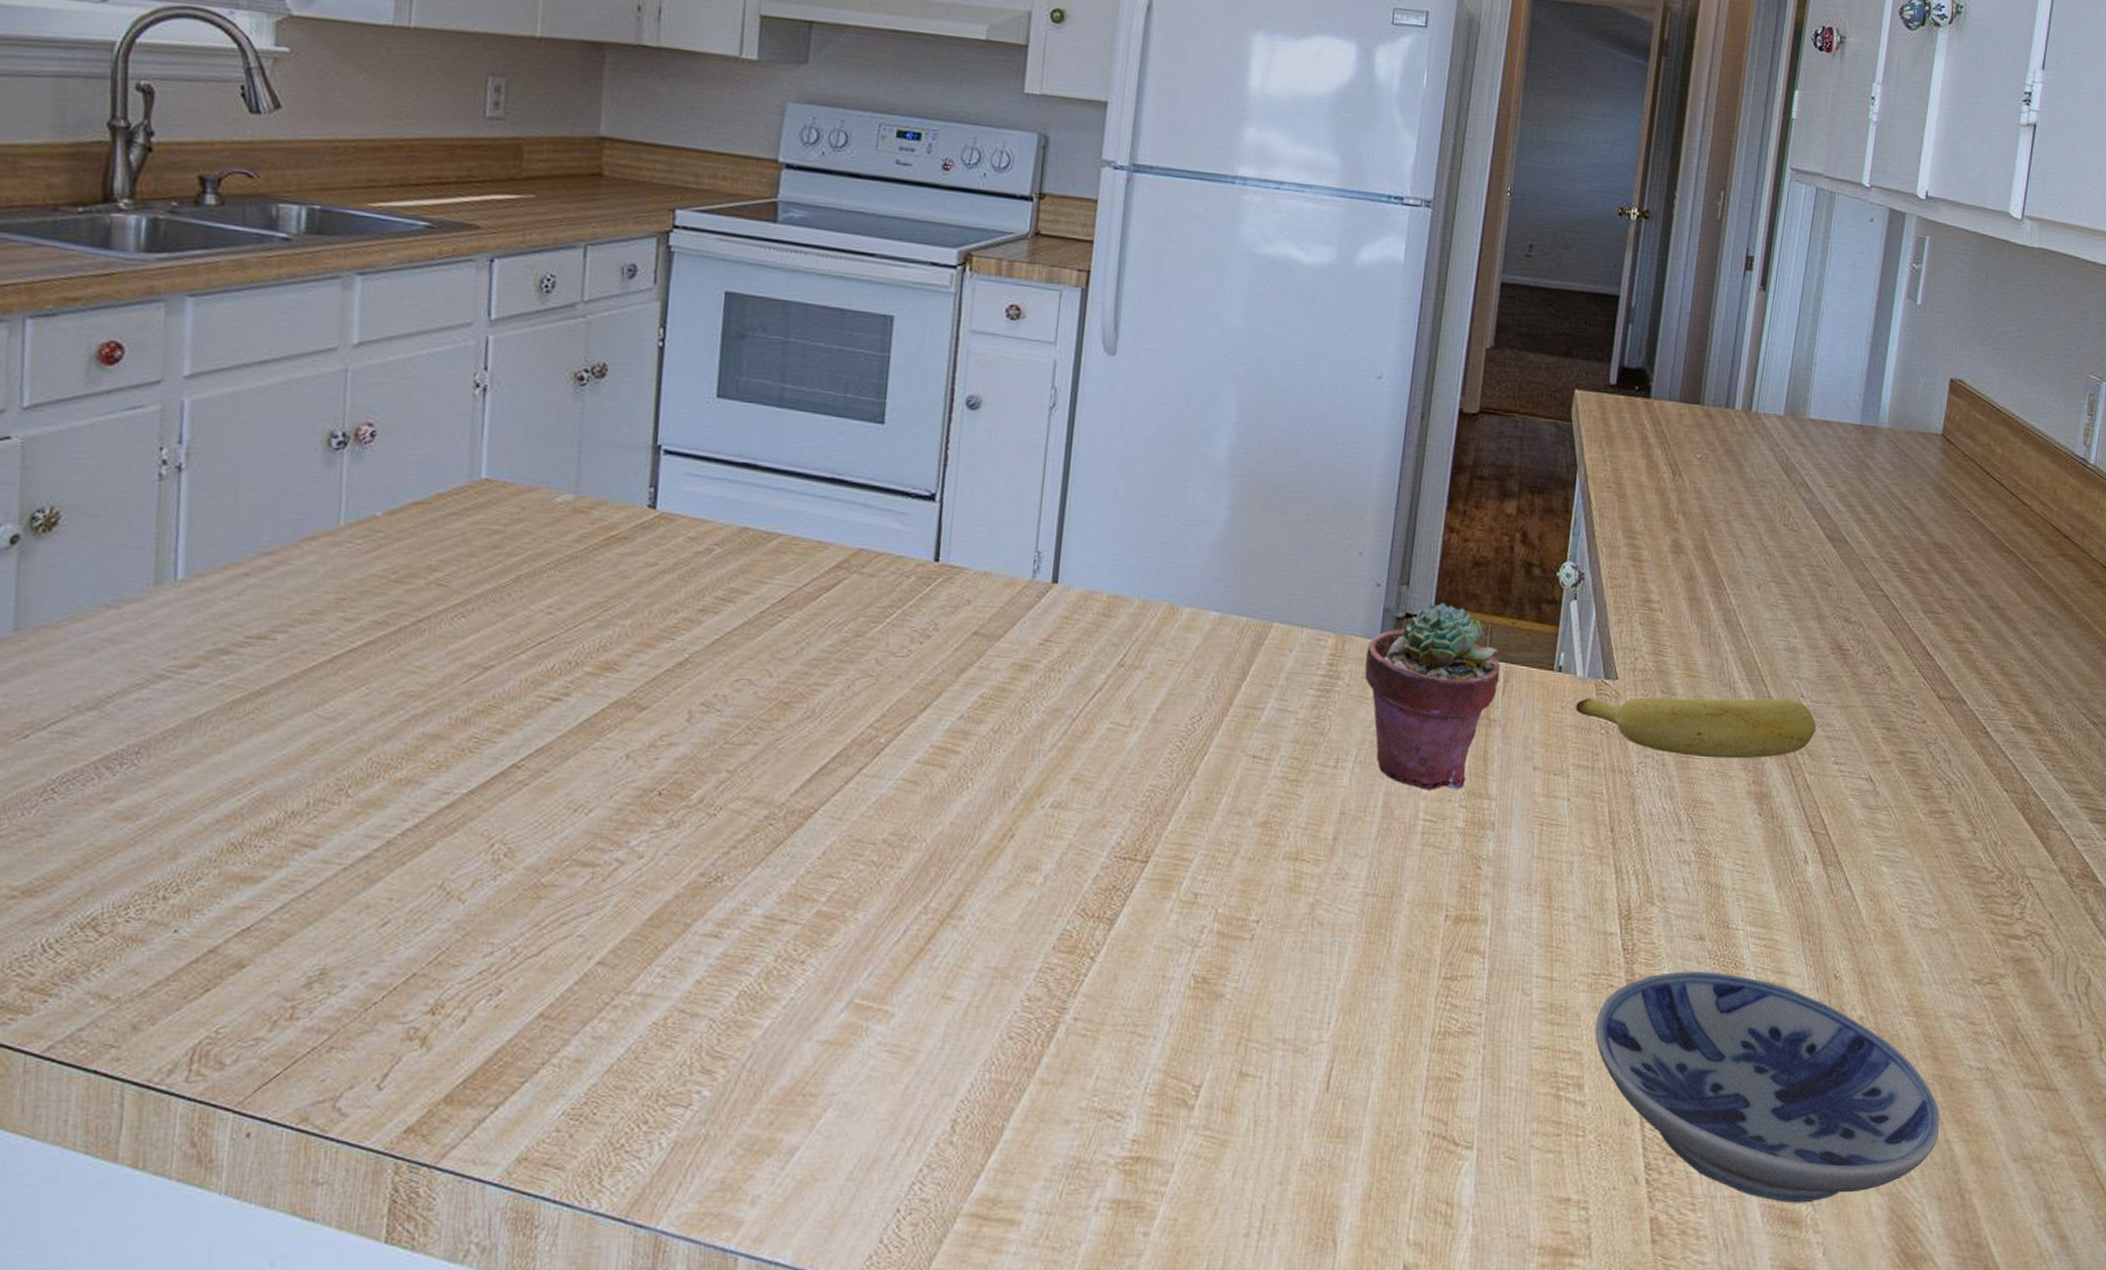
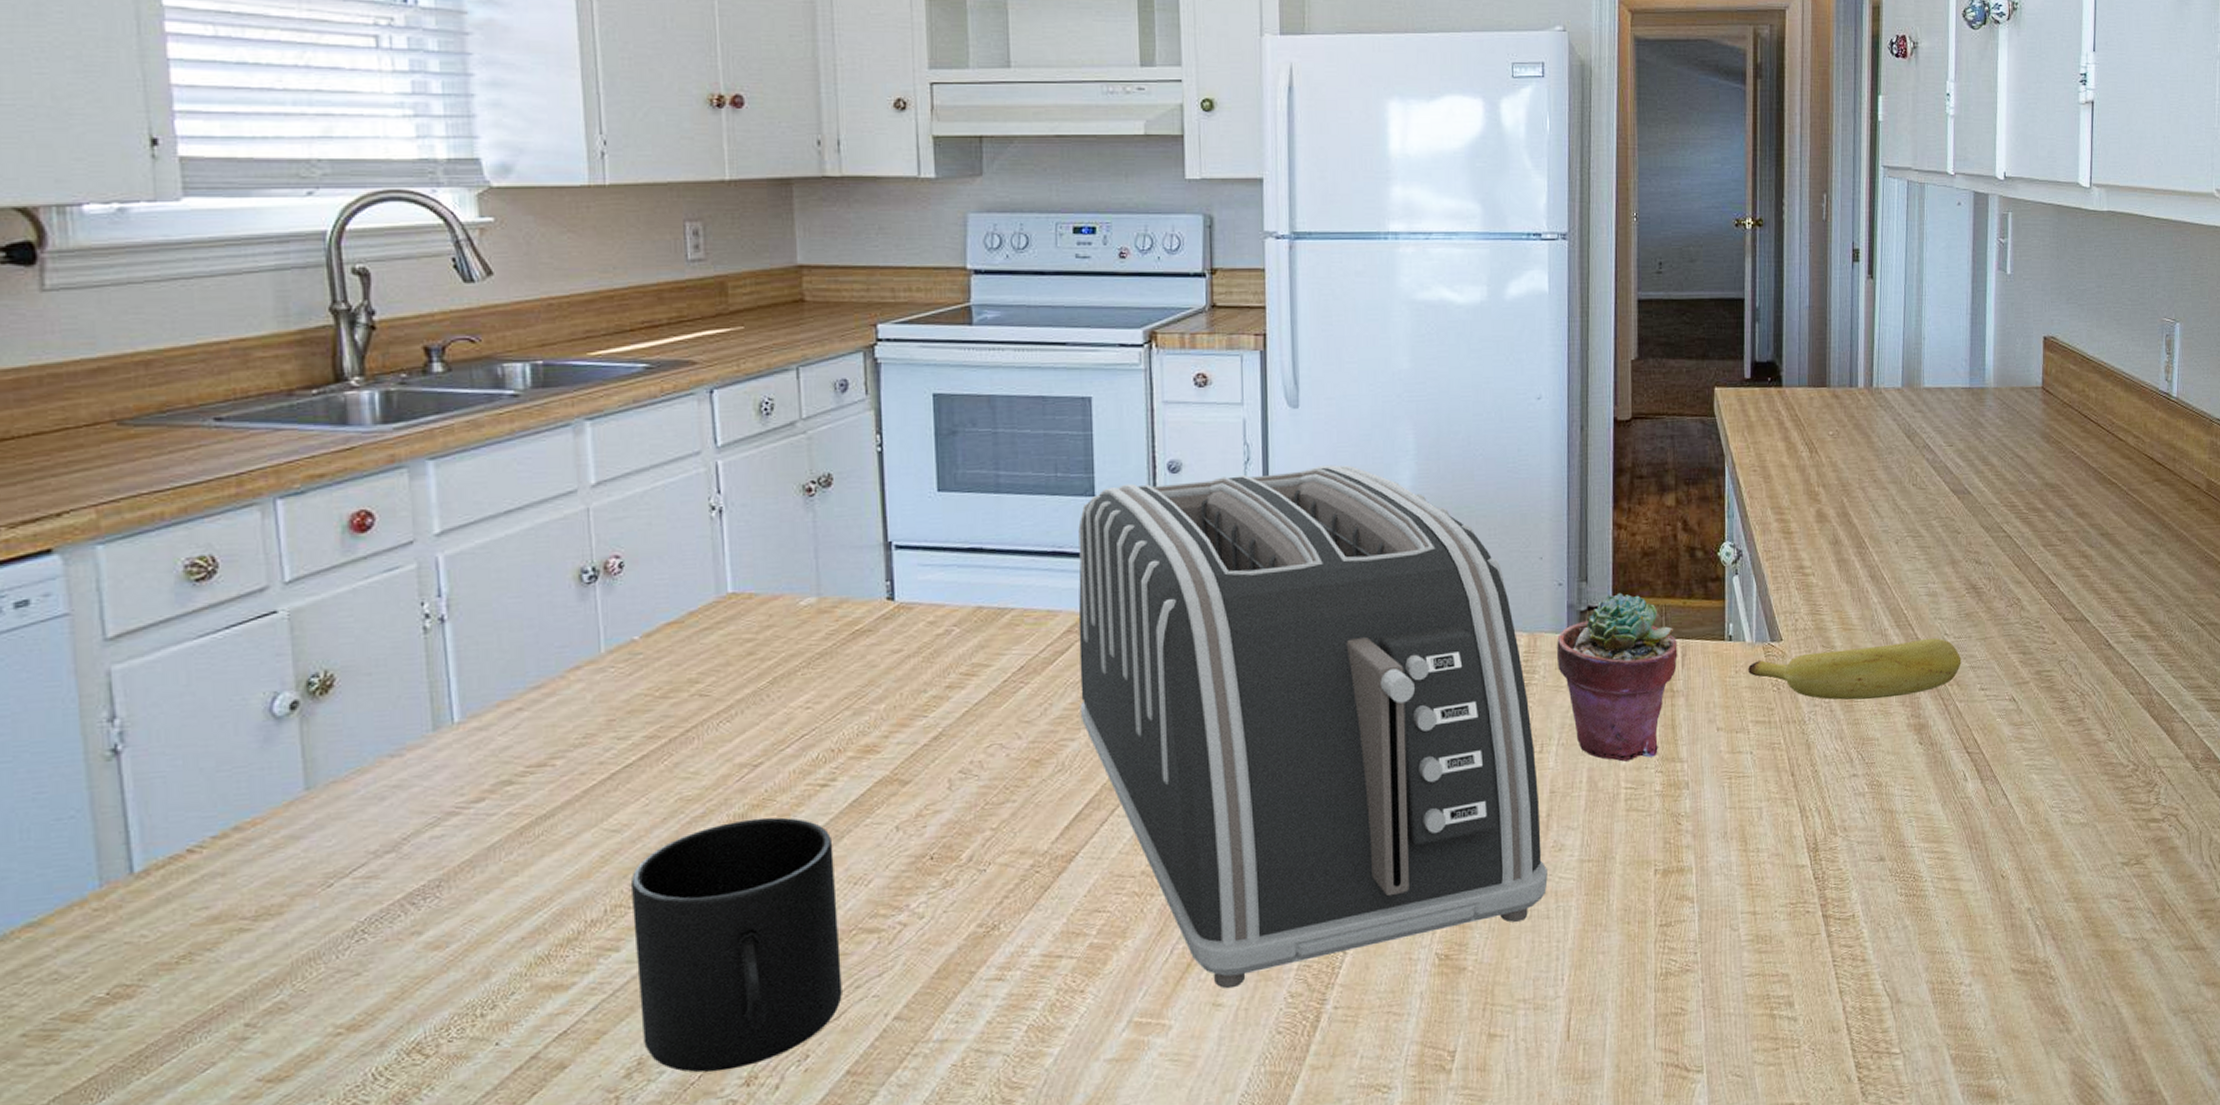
mug: none [329,725,557,994] -> present [630,817,842,1073]
toaster: none [838,414,1329,982] -> present [1078,465,1548,989]
bowl: present [1595,971,1940,1204] -> none [1798,887,2107,1080]

